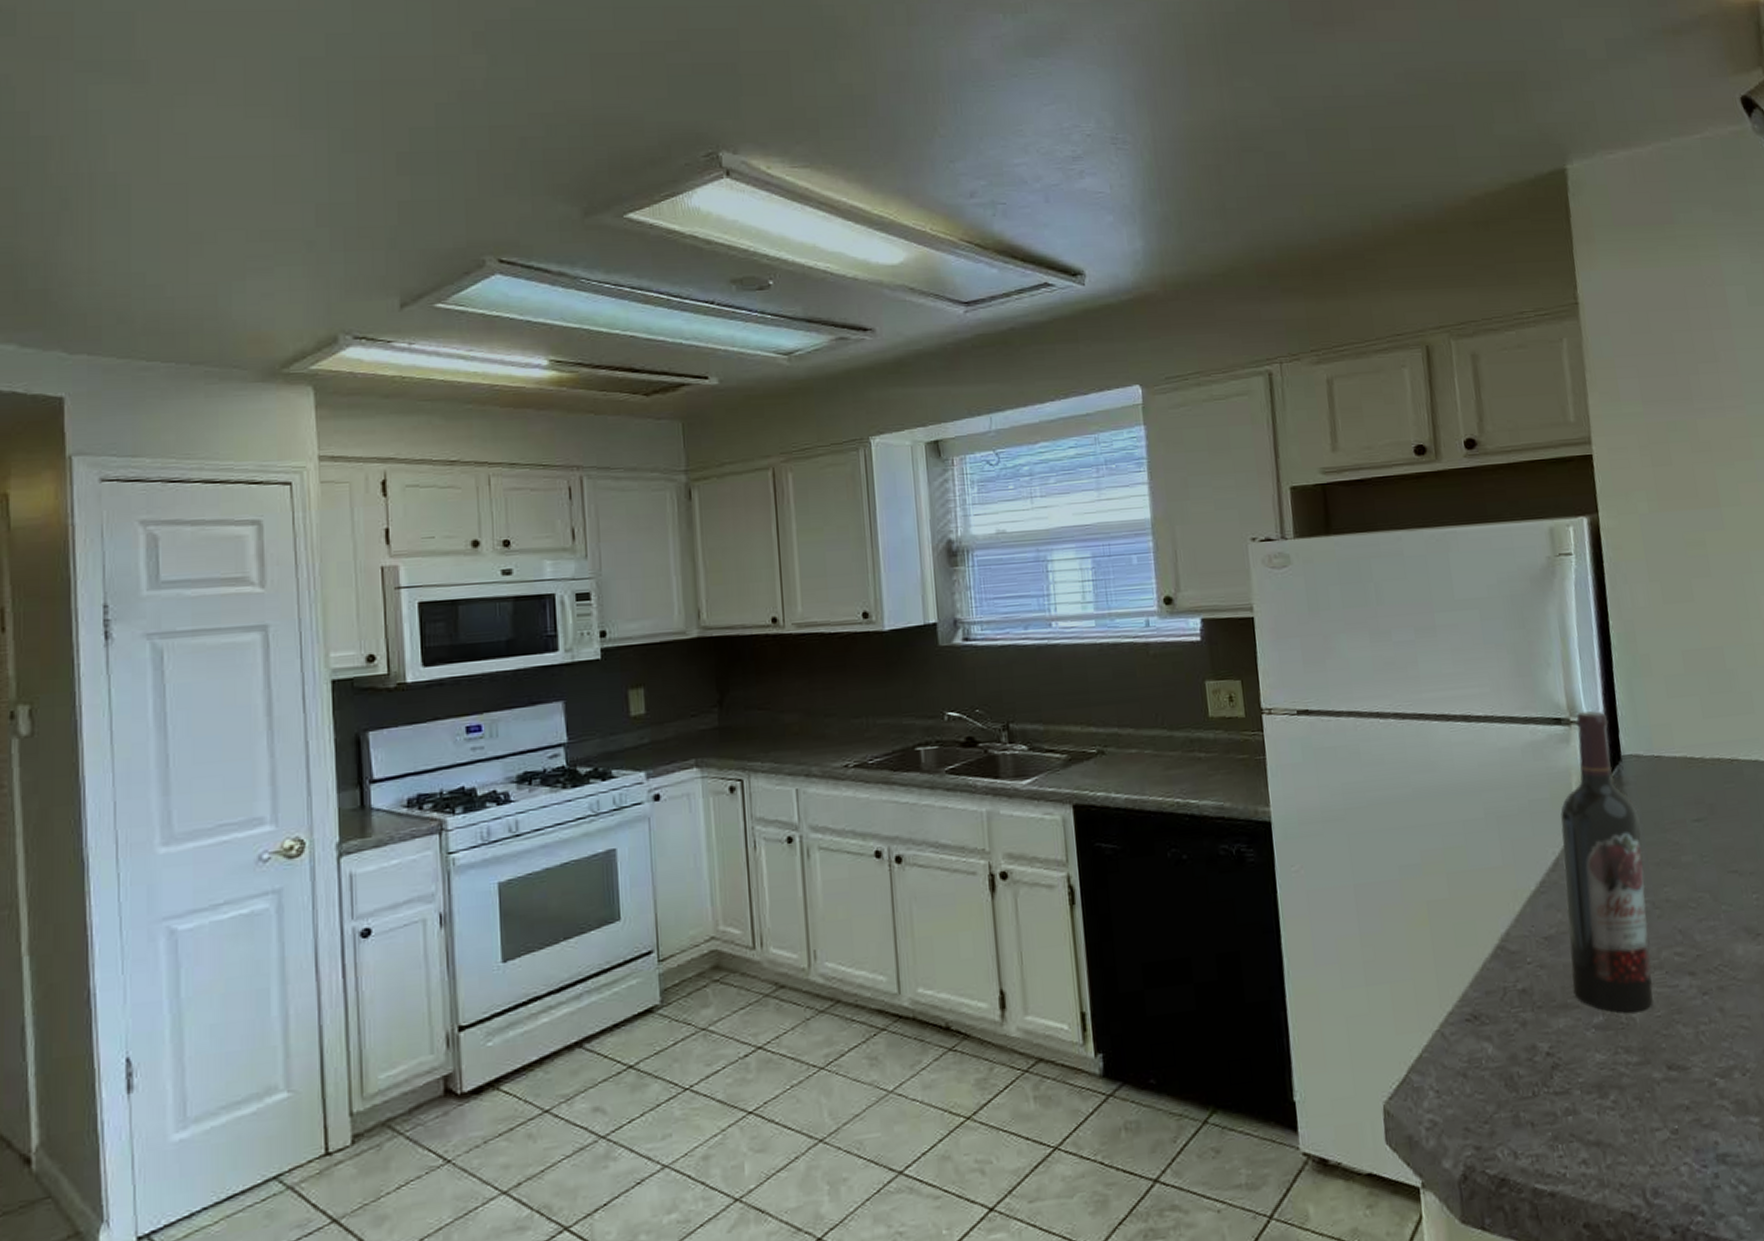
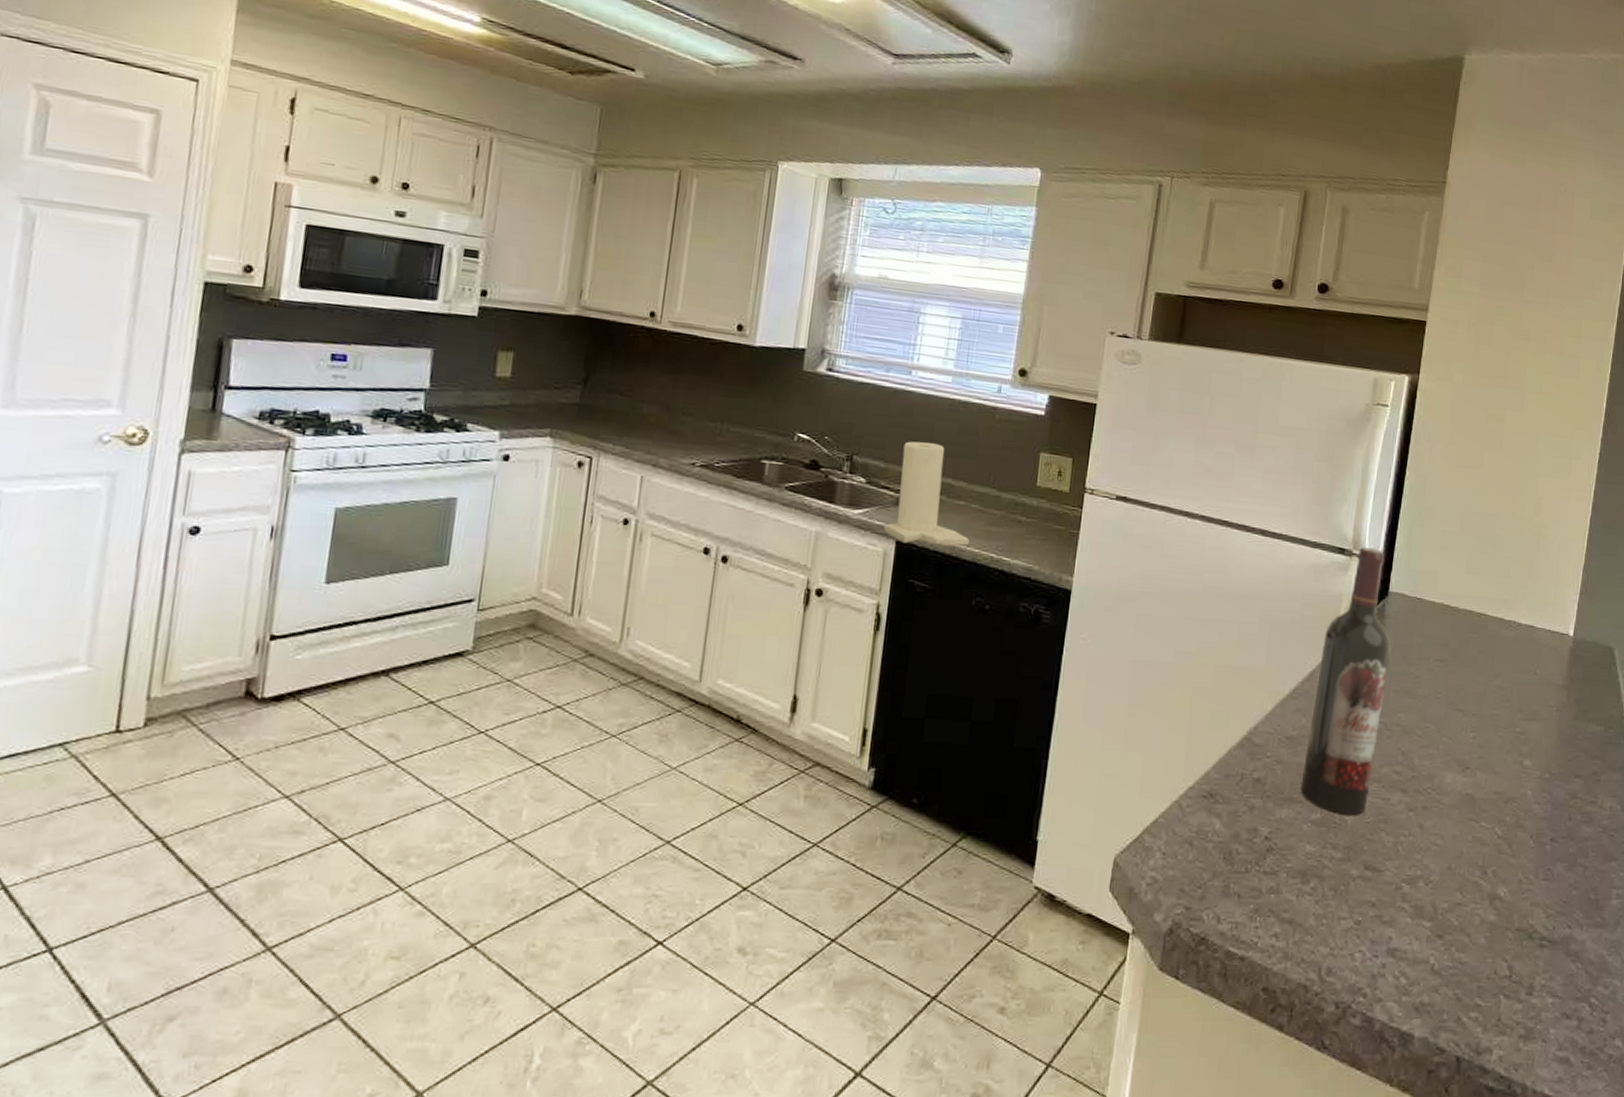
paper towel: none [1057,694,1151,807] -> present [884,441,969,548]

